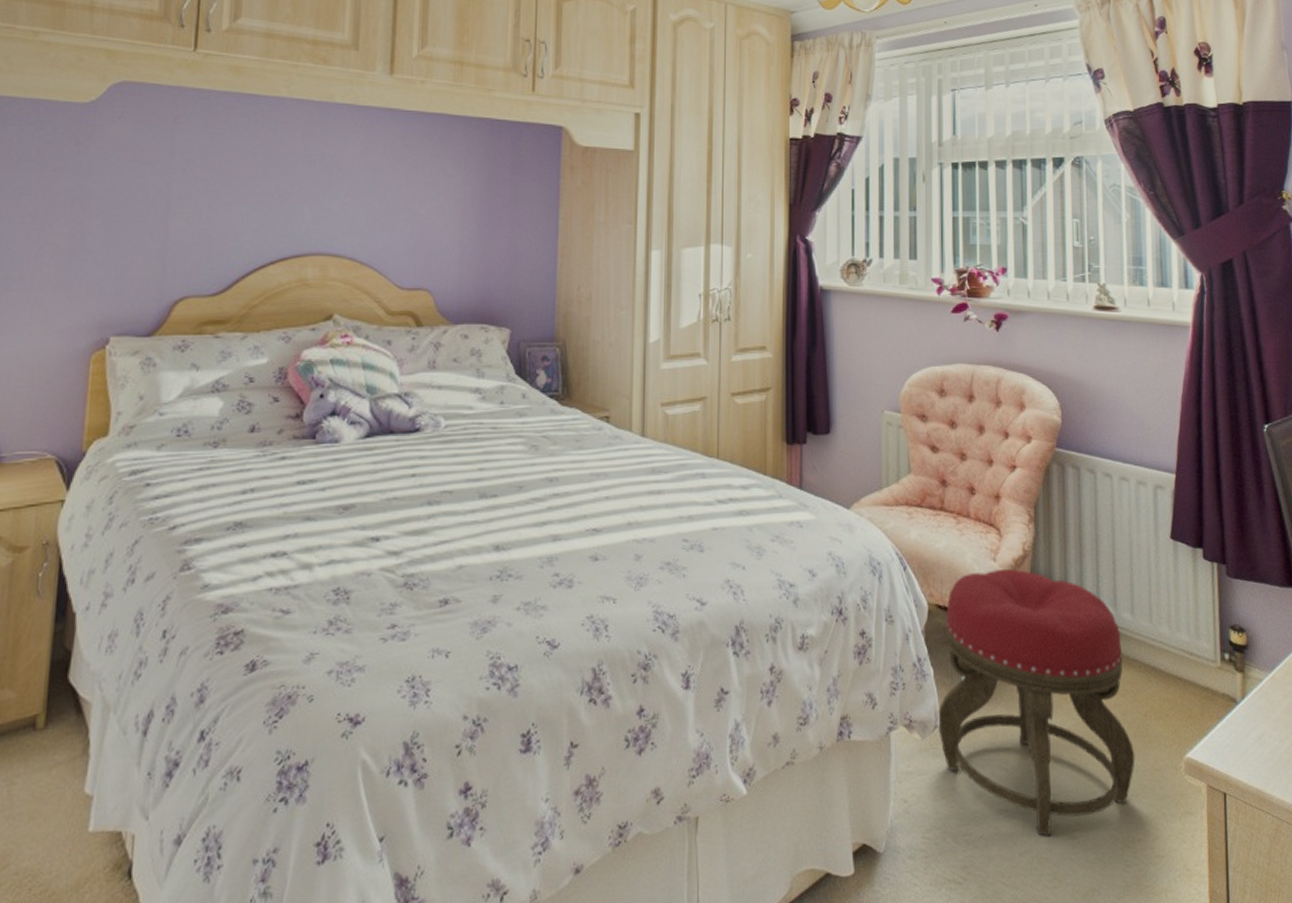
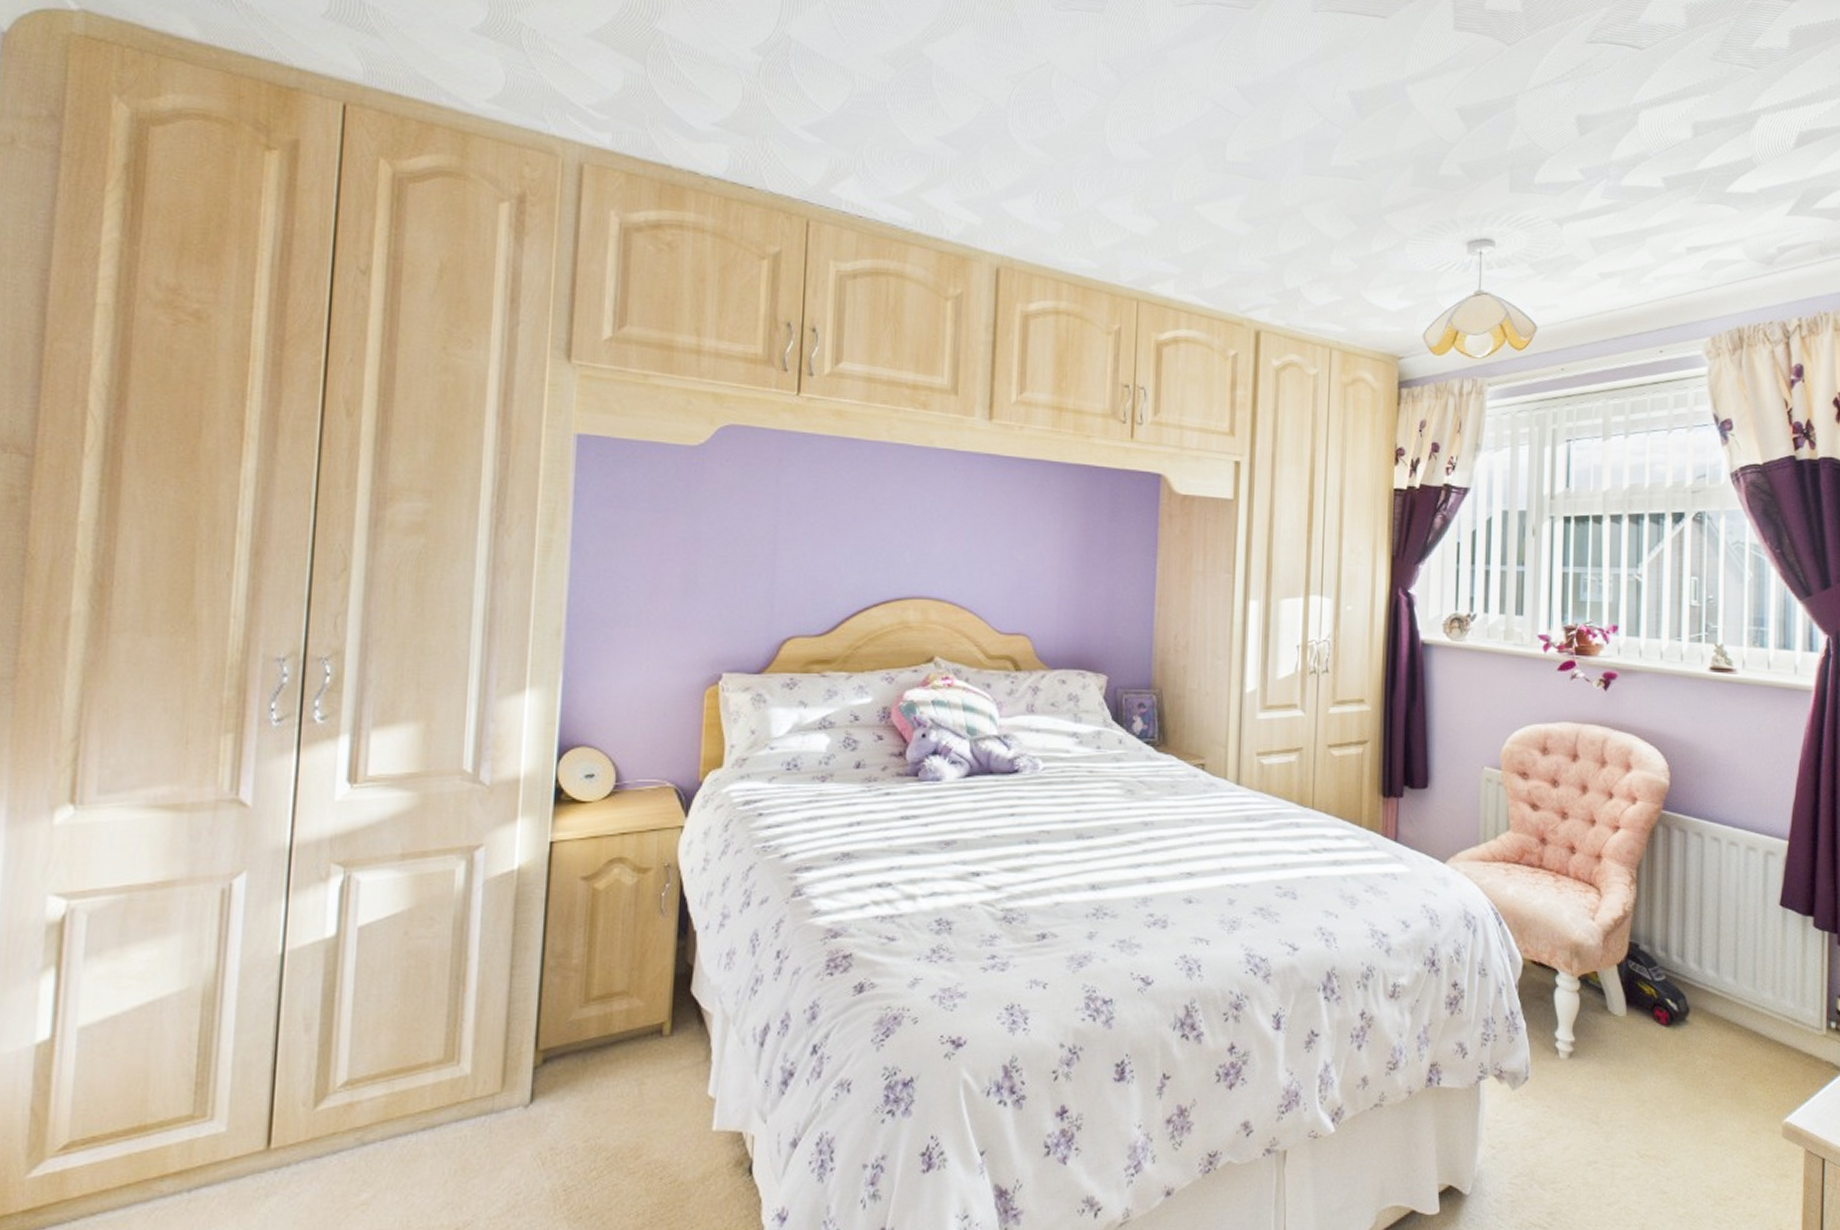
stool: present [938,569,1135,837] -> none [1529,929,1731,1190]

